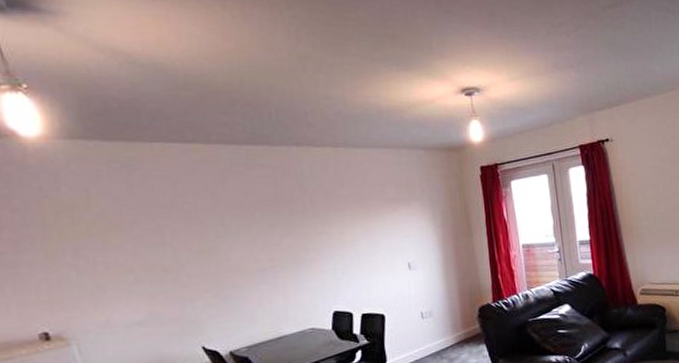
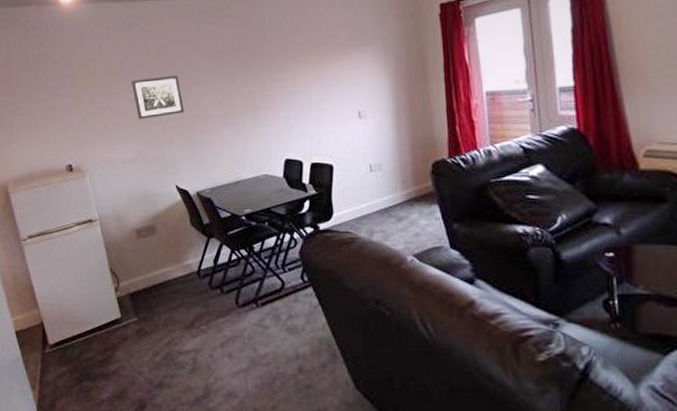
wall art: none [135,226,209,276] -> present [132,75,184,120]

